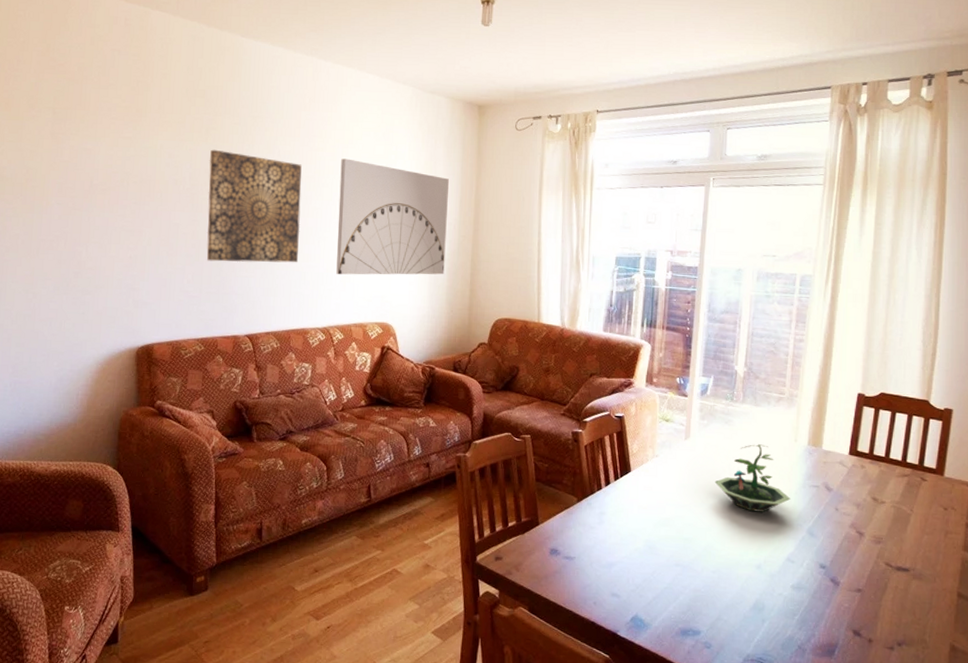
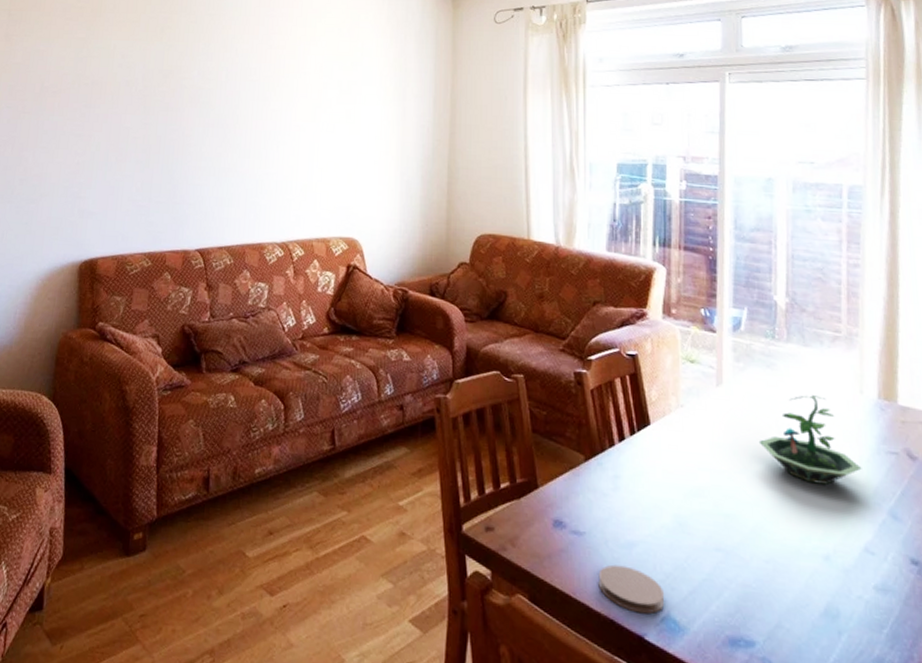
wall art: present [206,149,302,263] -> none [157,49,260,170]
wall art: present [336,158,449,275] -> none [296,56,421,184]
coaster: none [583,580,635,616] -> present [598,564,665,614]

